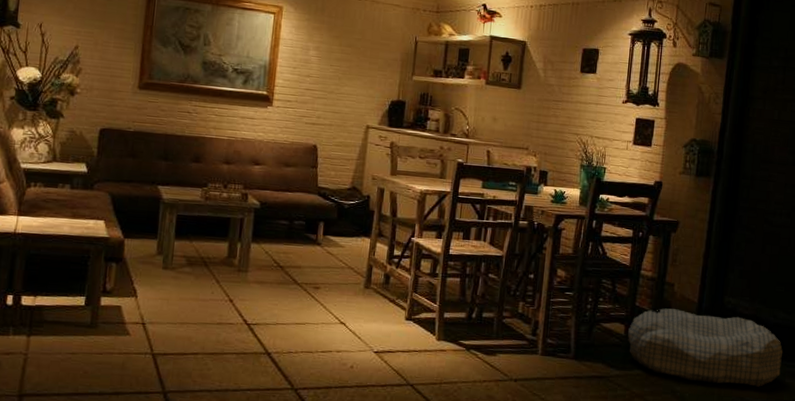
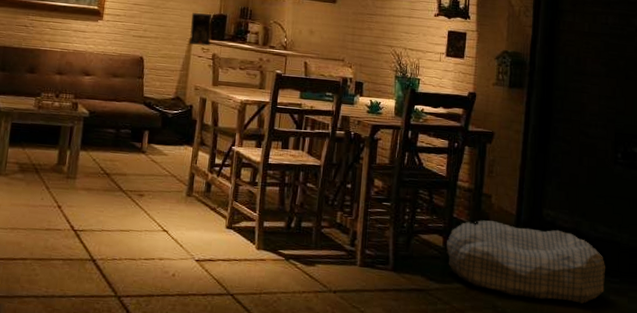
coffee maker: none [365,99,390,134] -> present [188,13,212,46]

